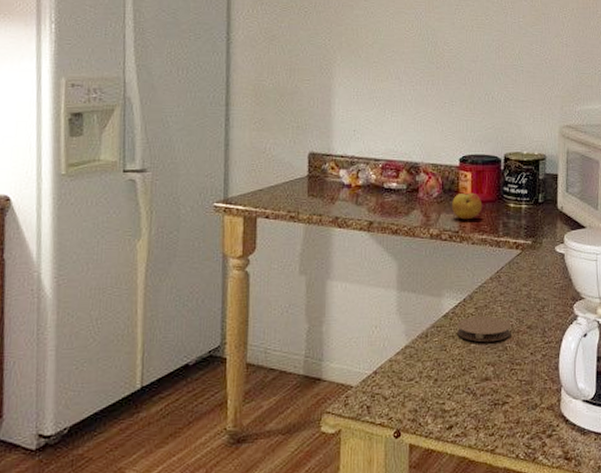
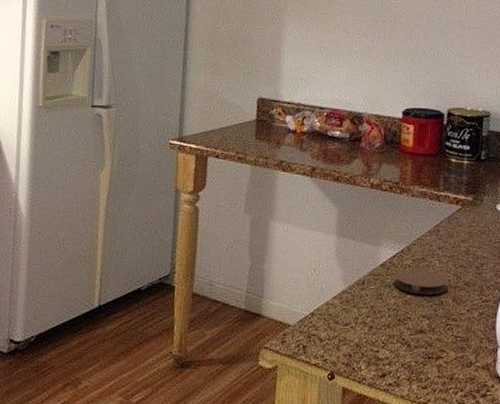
fruit: present [452,192,483,220] -> none [393,145,424,172]

